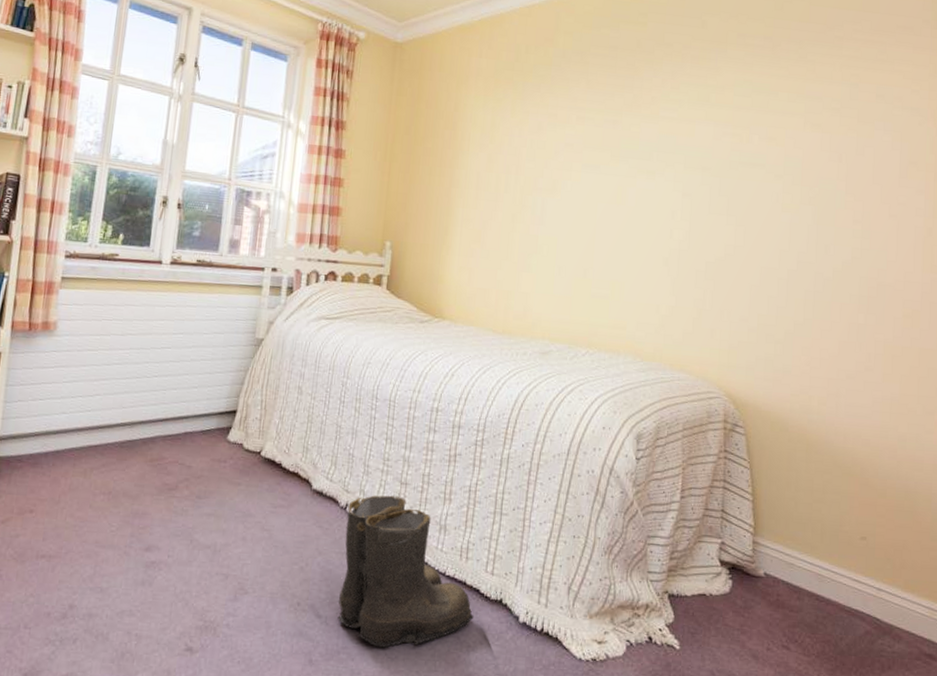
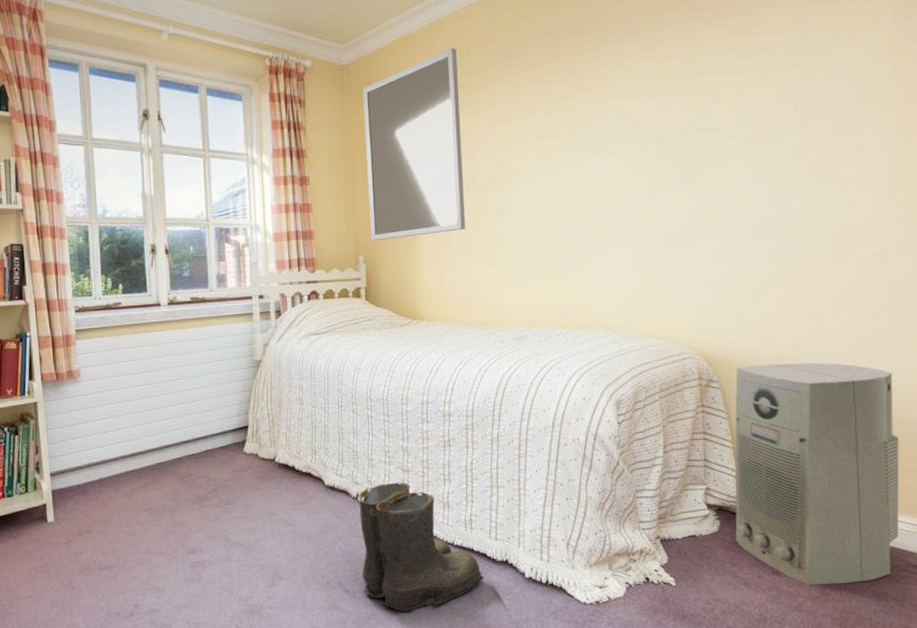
home mirror: none [401,43,515,230] -> present [362,47,466,241]
air purifier: none [747,414,920,667] -> present [735,362,899,585]

